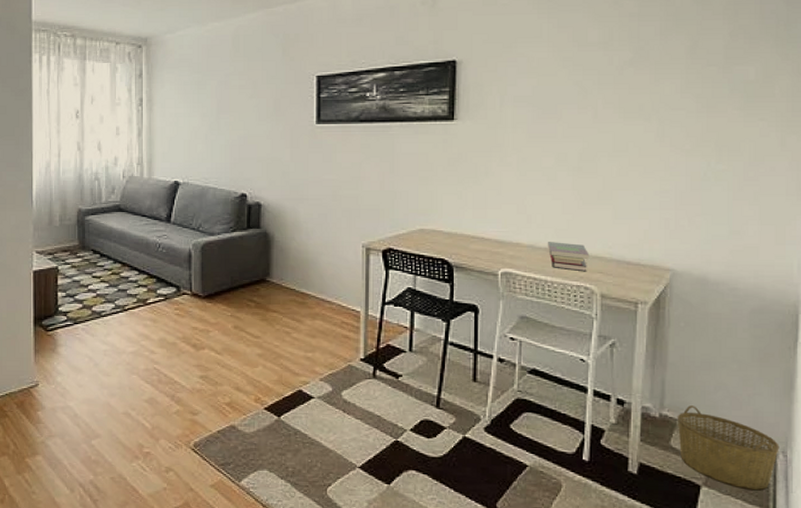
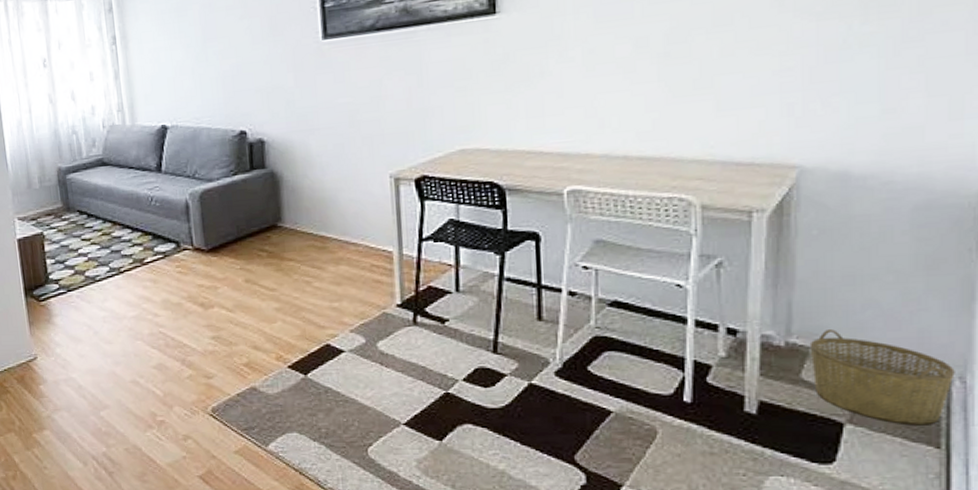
books: present [547,242,590,272] -> none [626,147,685,180]

